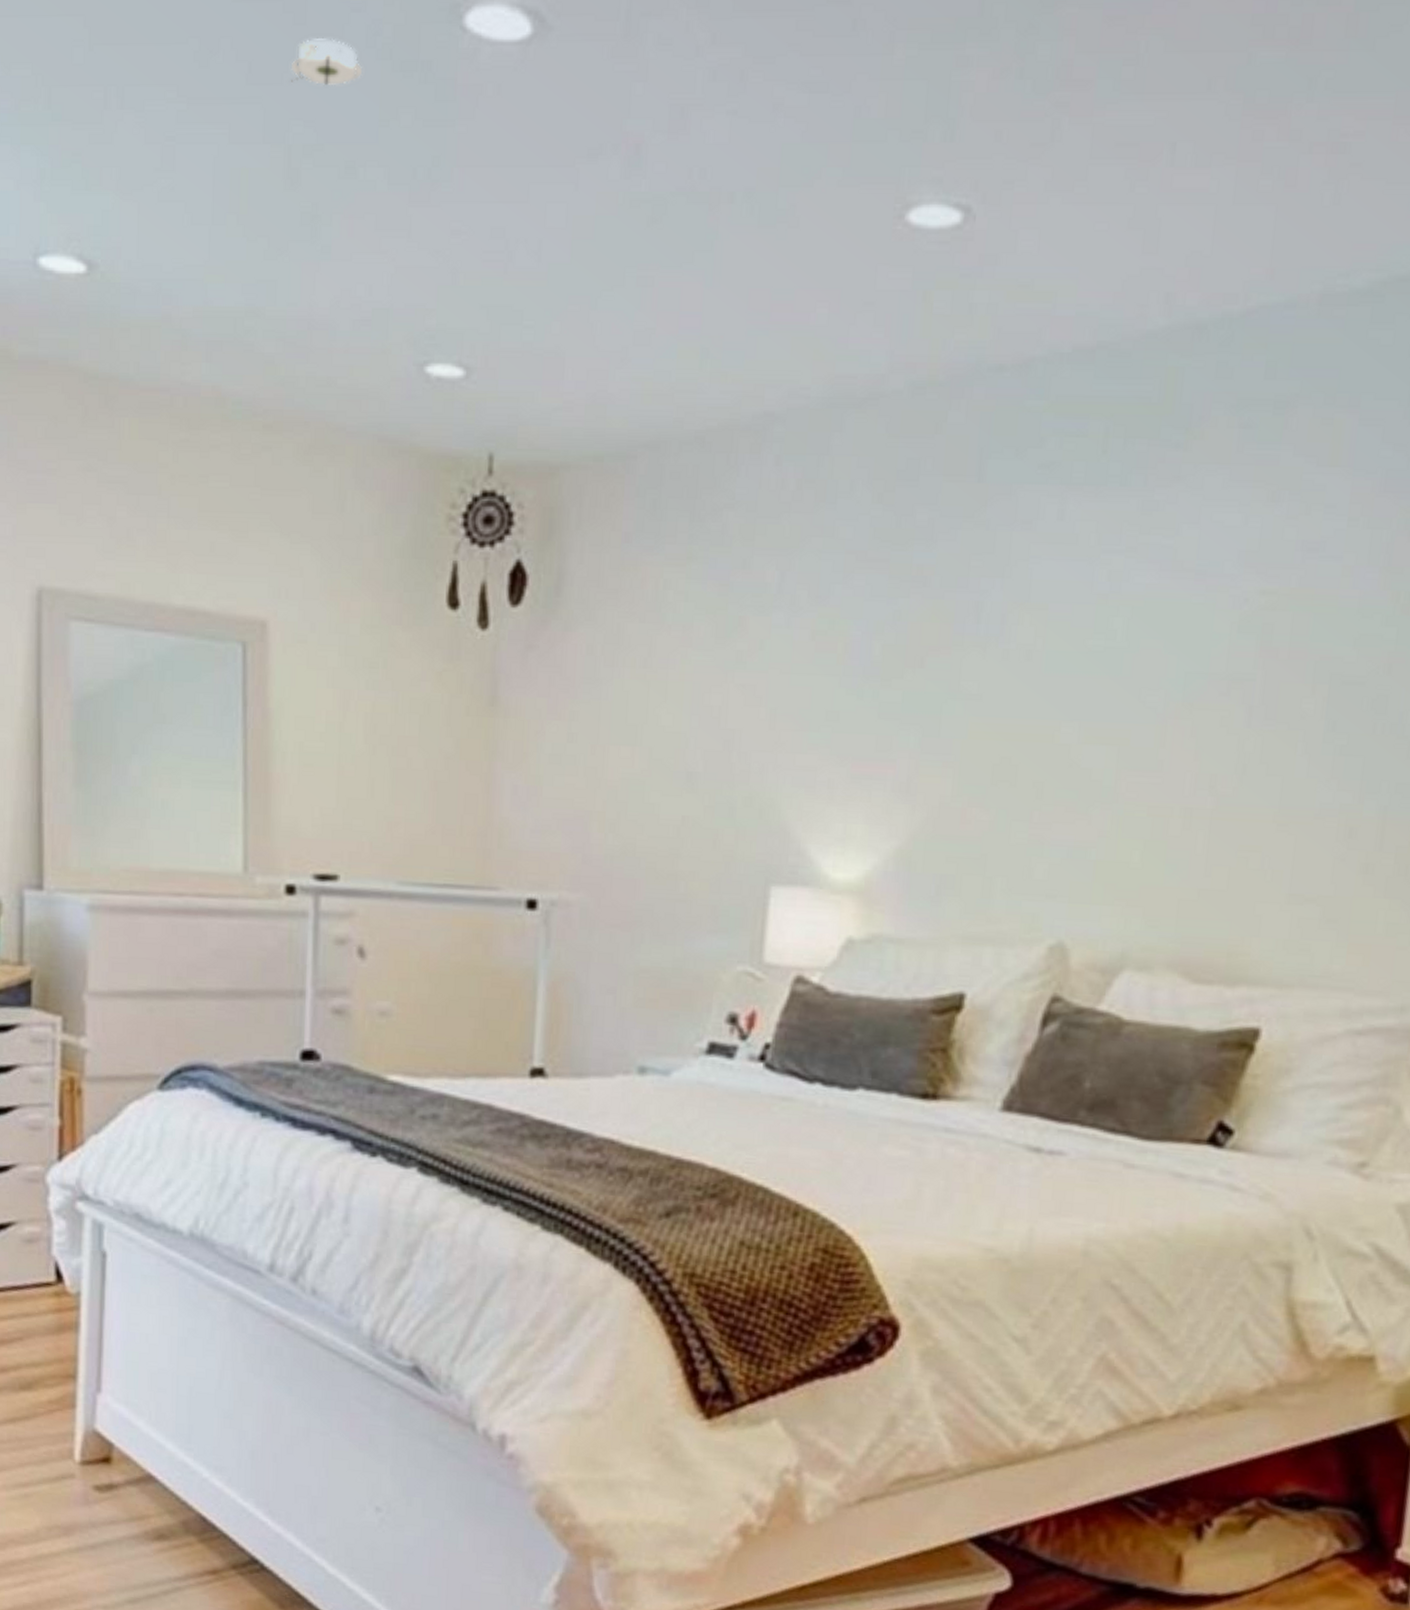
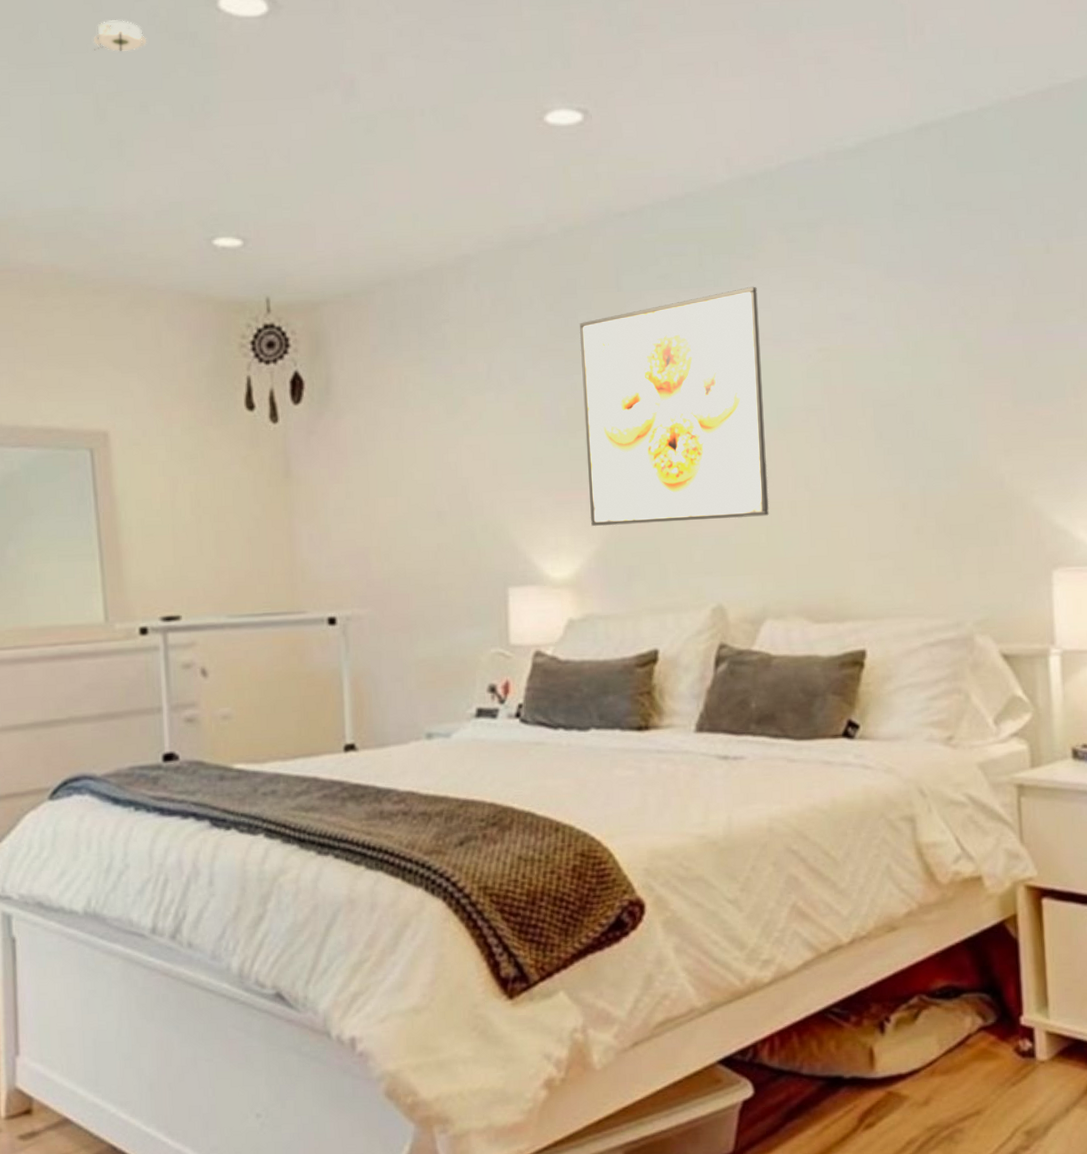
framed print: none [895,489,1183,825] -> present [579,286,770,527]

